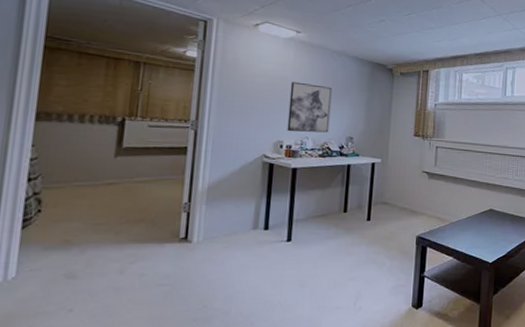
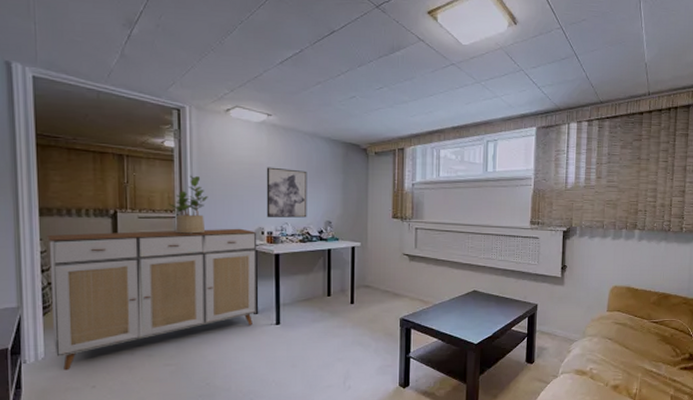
sideboard: none [29,140,276,292] -> present [47,228,258,371]
potted plant: none [184,85,227,145] -> present [169,175,208,234]

